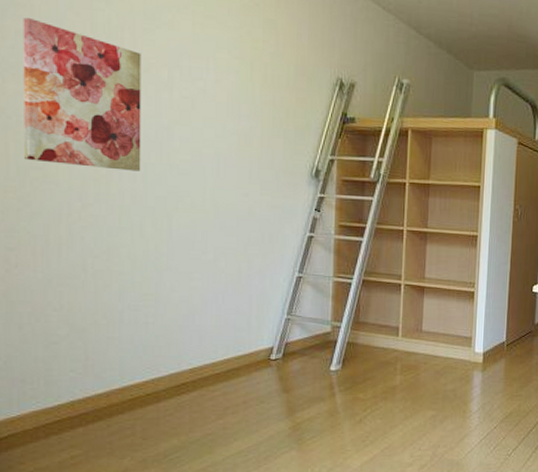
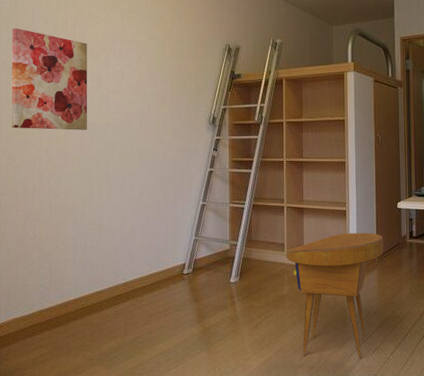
side table: none [400,317,514,456] -> present [286,232,384,359]

